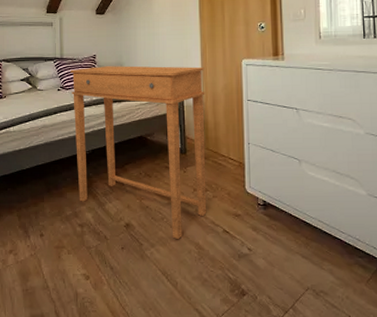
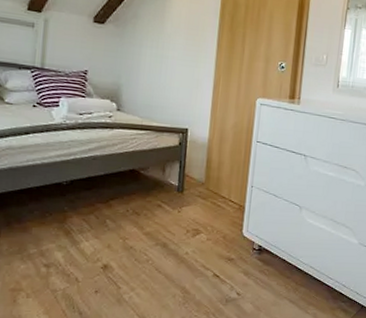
side table: present [70,66,207,240] -> none [47,83,216,284]

